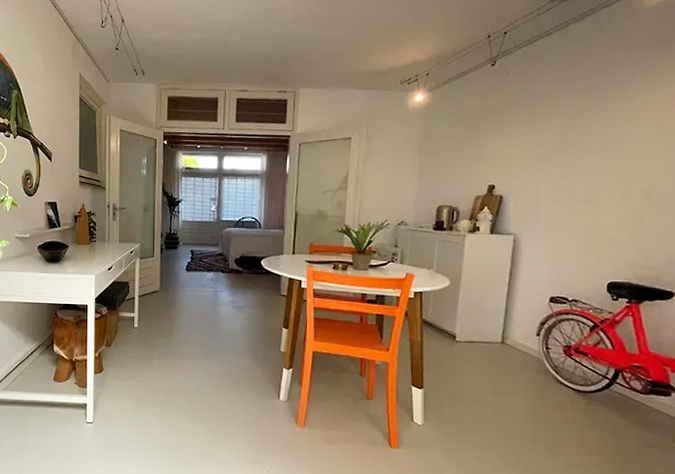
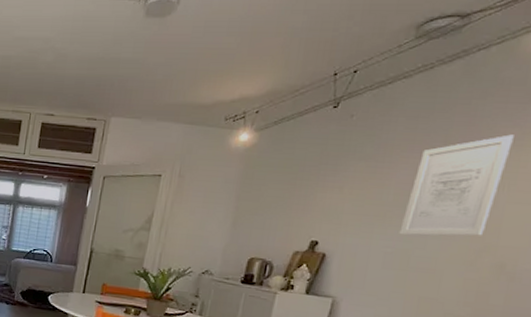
wall art: none [561,78,641,173] -> present [399,134,514,236]

